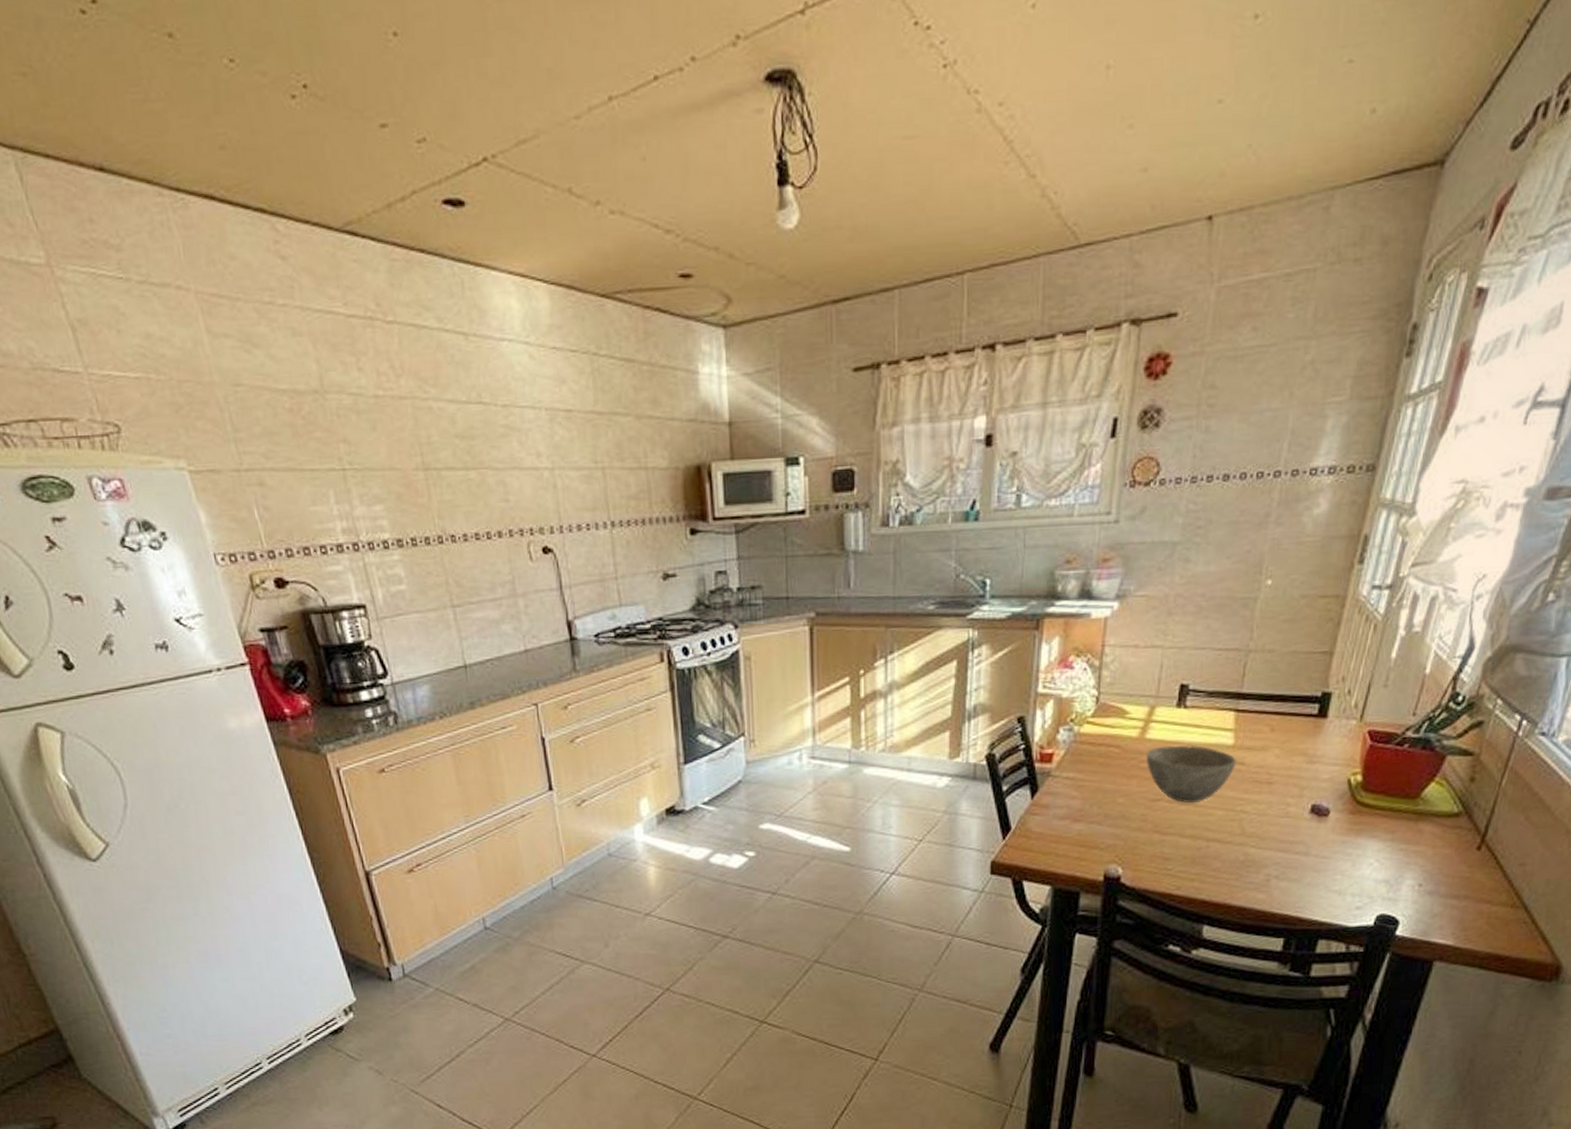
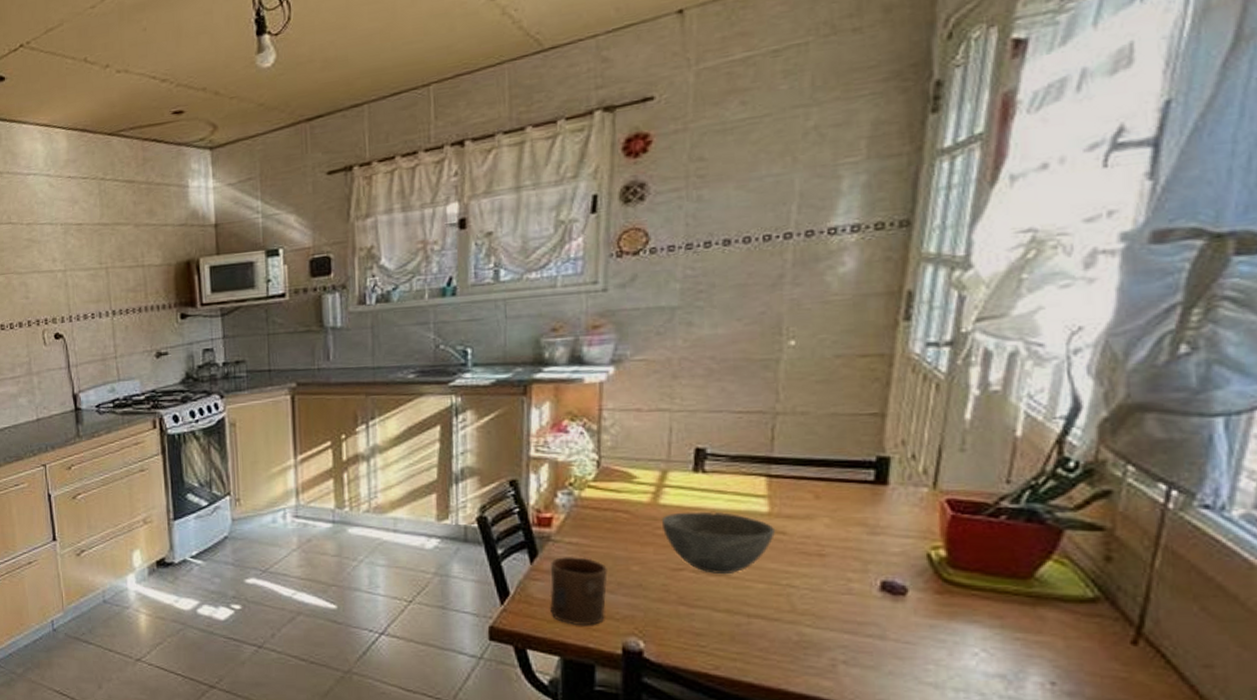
cup: none [1046,790,1097,856] -> present [550,556,608,625]

